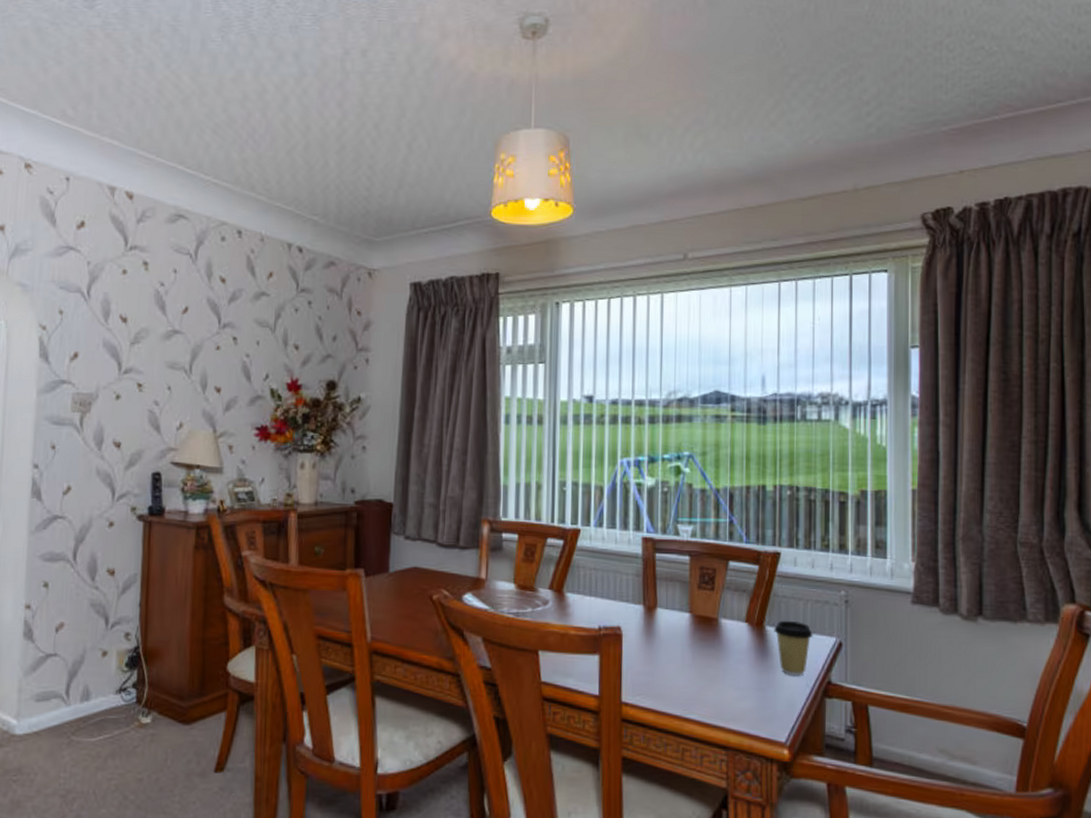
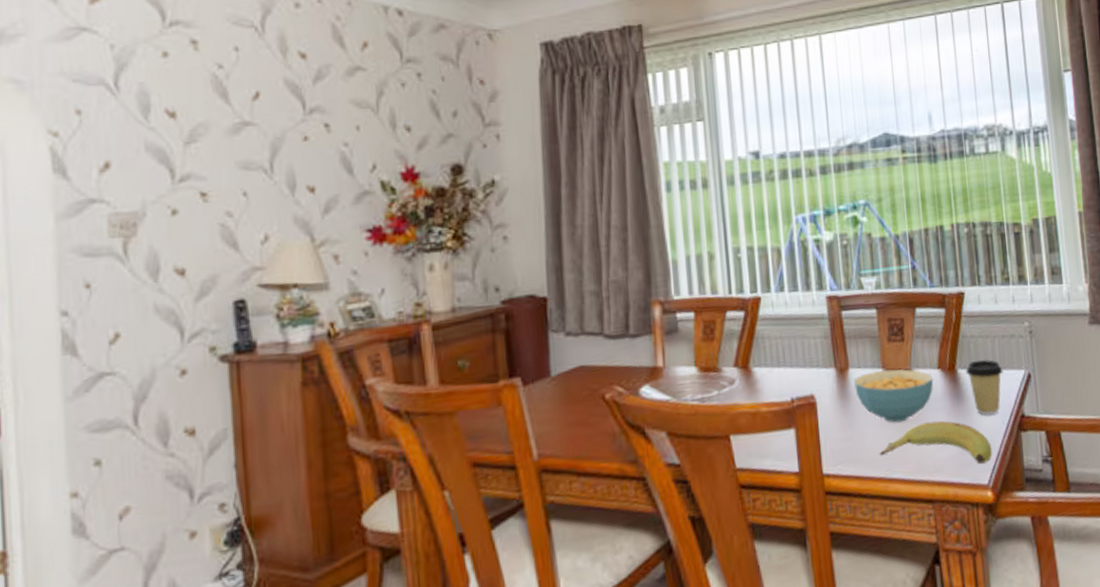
cereal bowl: none [661,614,740,667] -> present [854,369,934,423]
banana: none [678,671,793,721] -> present [879,421,992,464]

